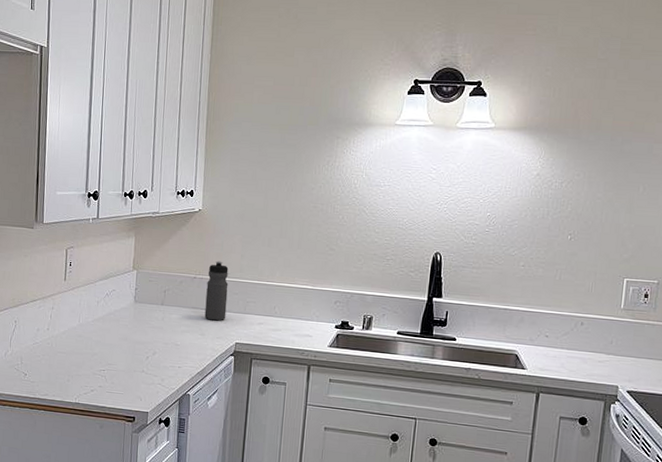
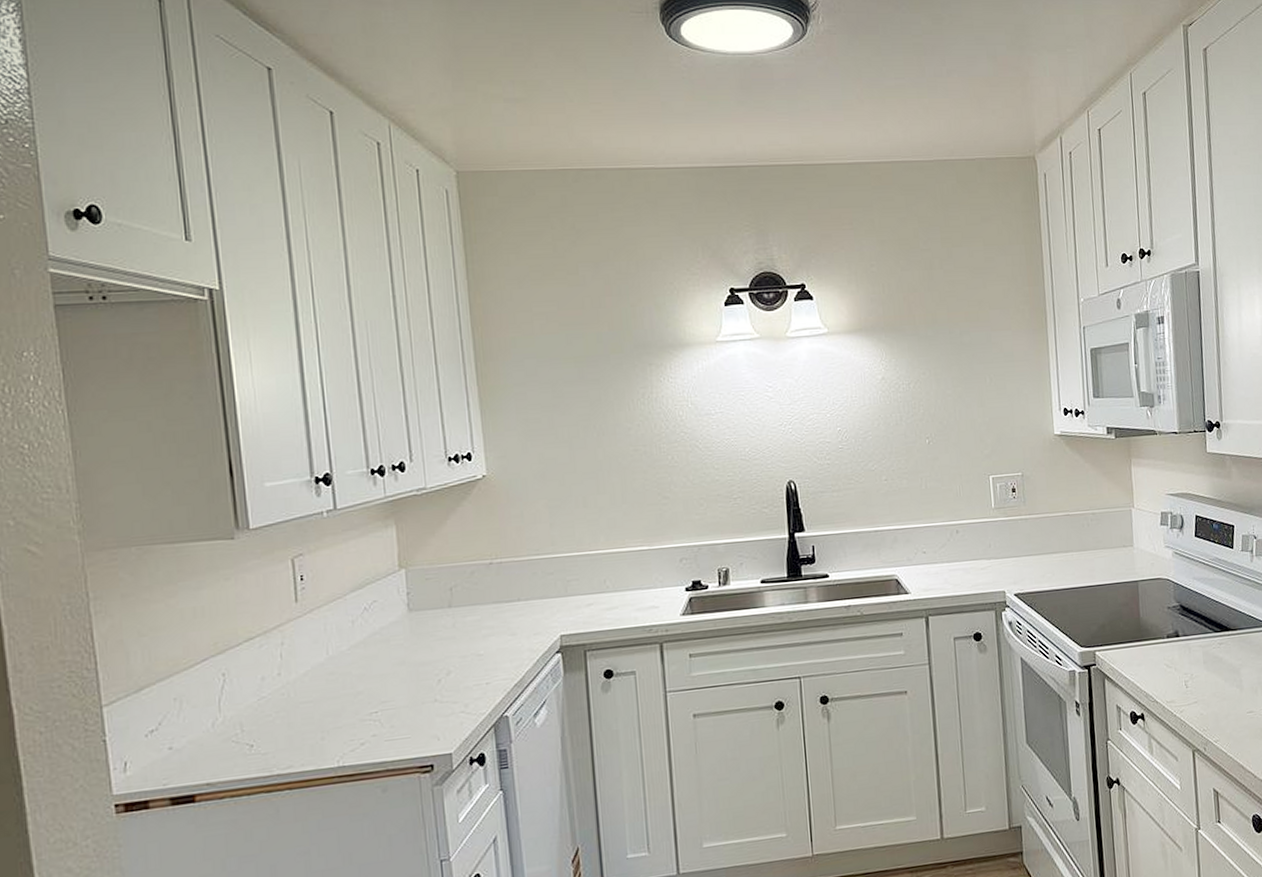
water bottle: present [204,260,229,321] -> none [508,536,542,614]

